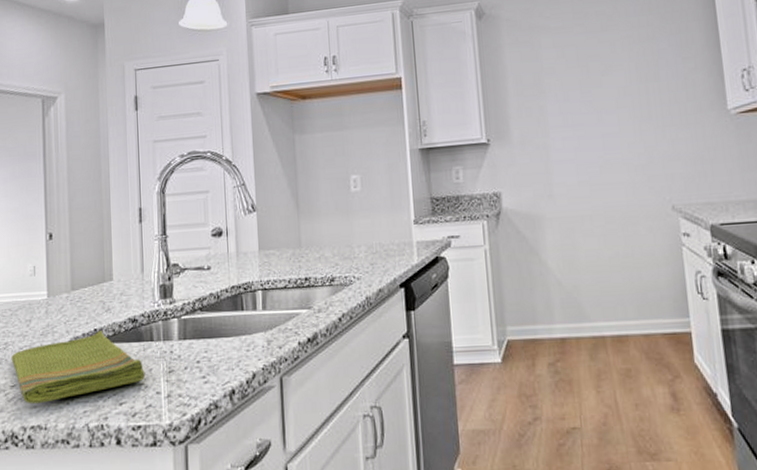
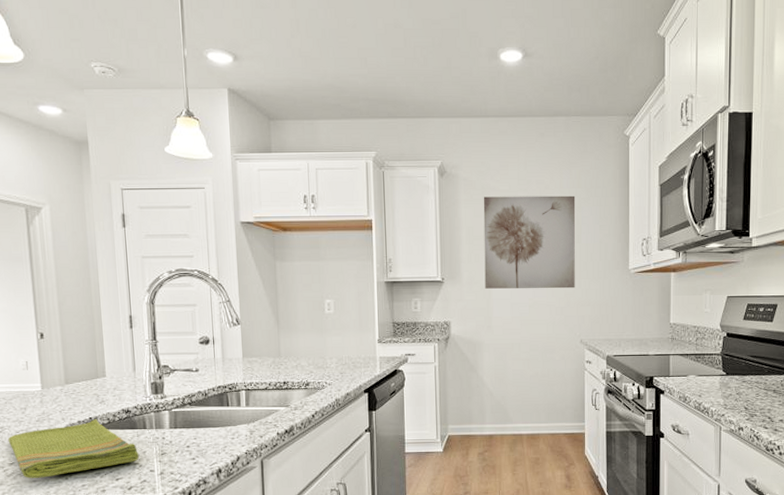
wall art: none [531,24,658,149] -> present [483,195,576,289]

